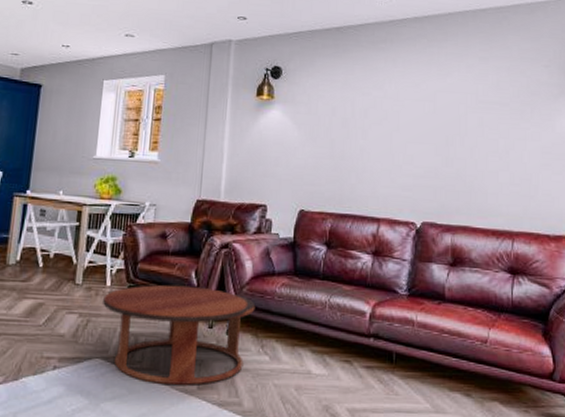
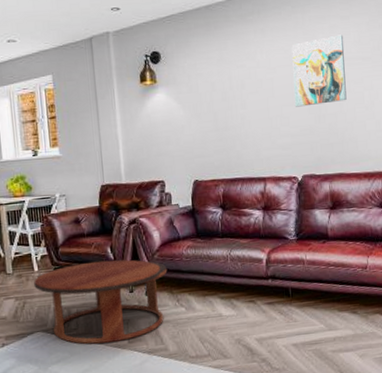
wall art: none [420,75,481,147] -> present [291,34,347,107]

